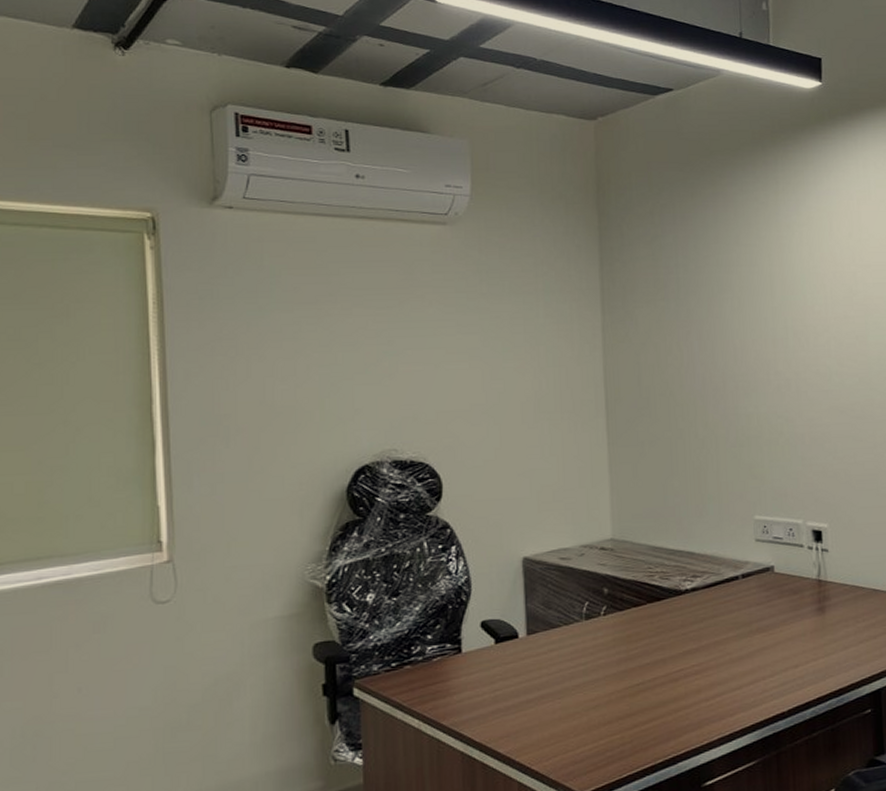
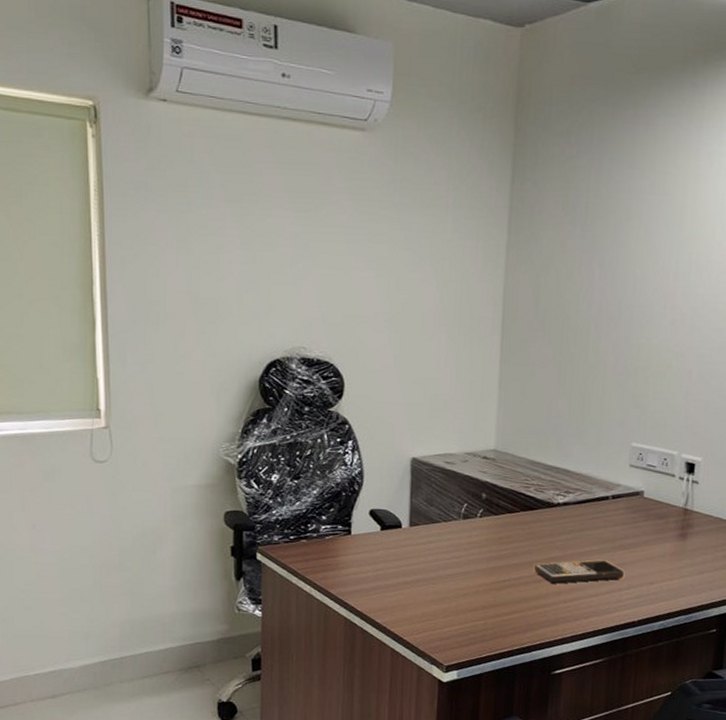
calculator: none [669,646,767,681] -> present [534,560,625,584]

